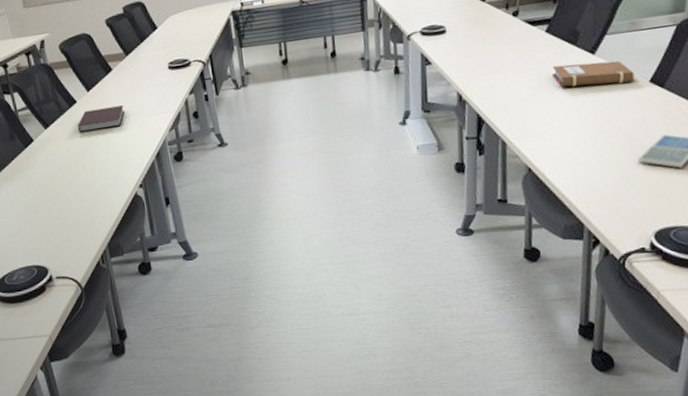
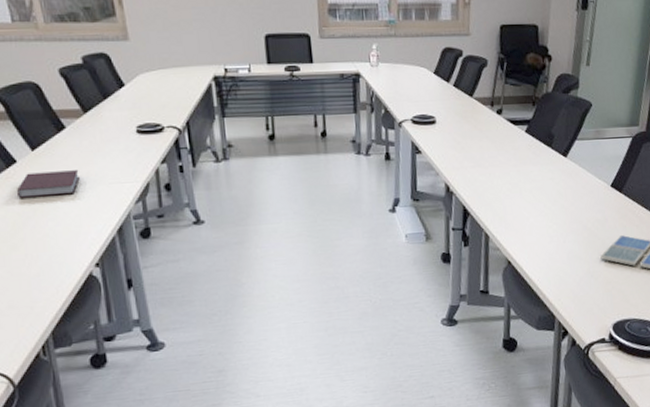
notebook: present [552,60,635,87] -> none [530,164,599,186]

